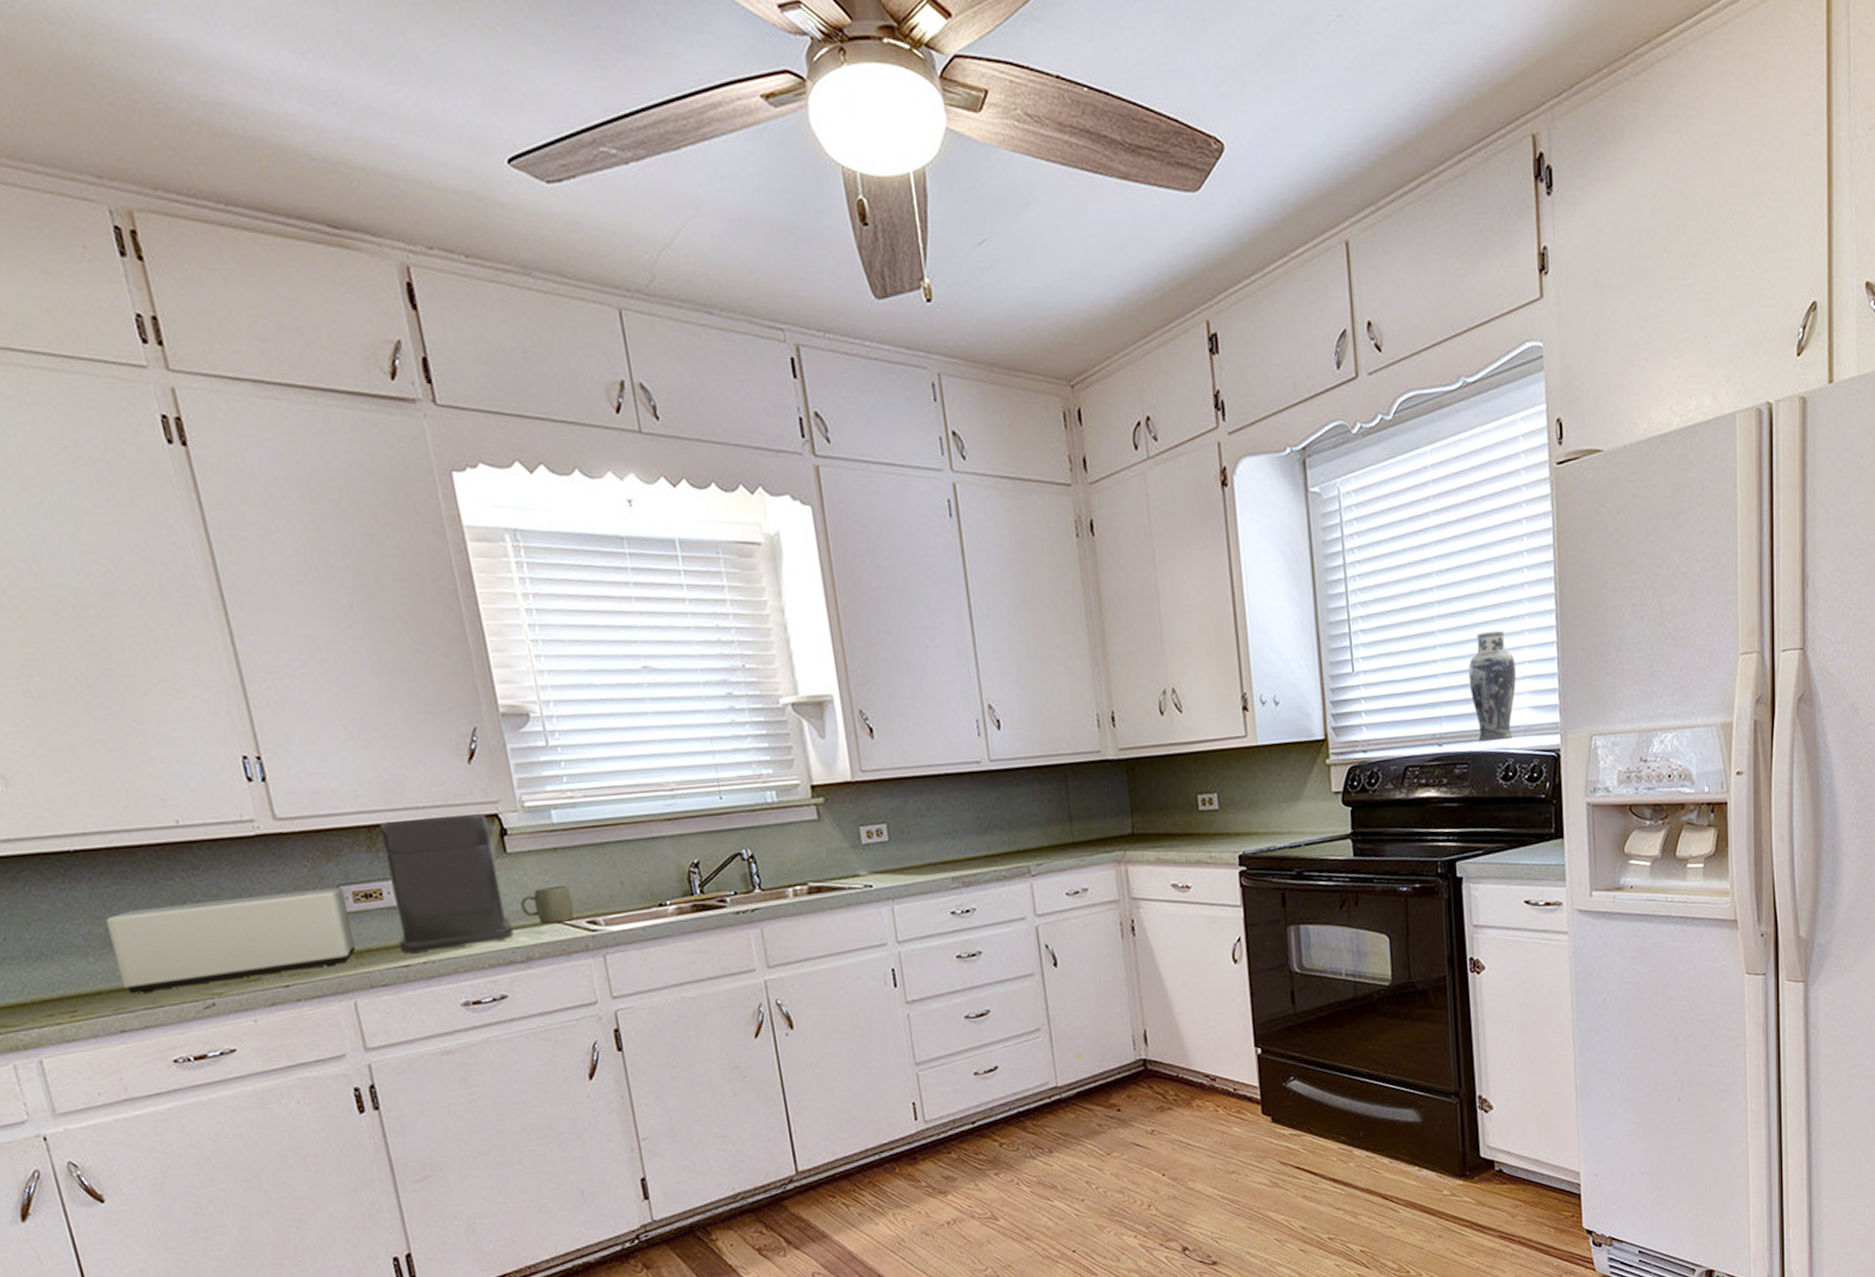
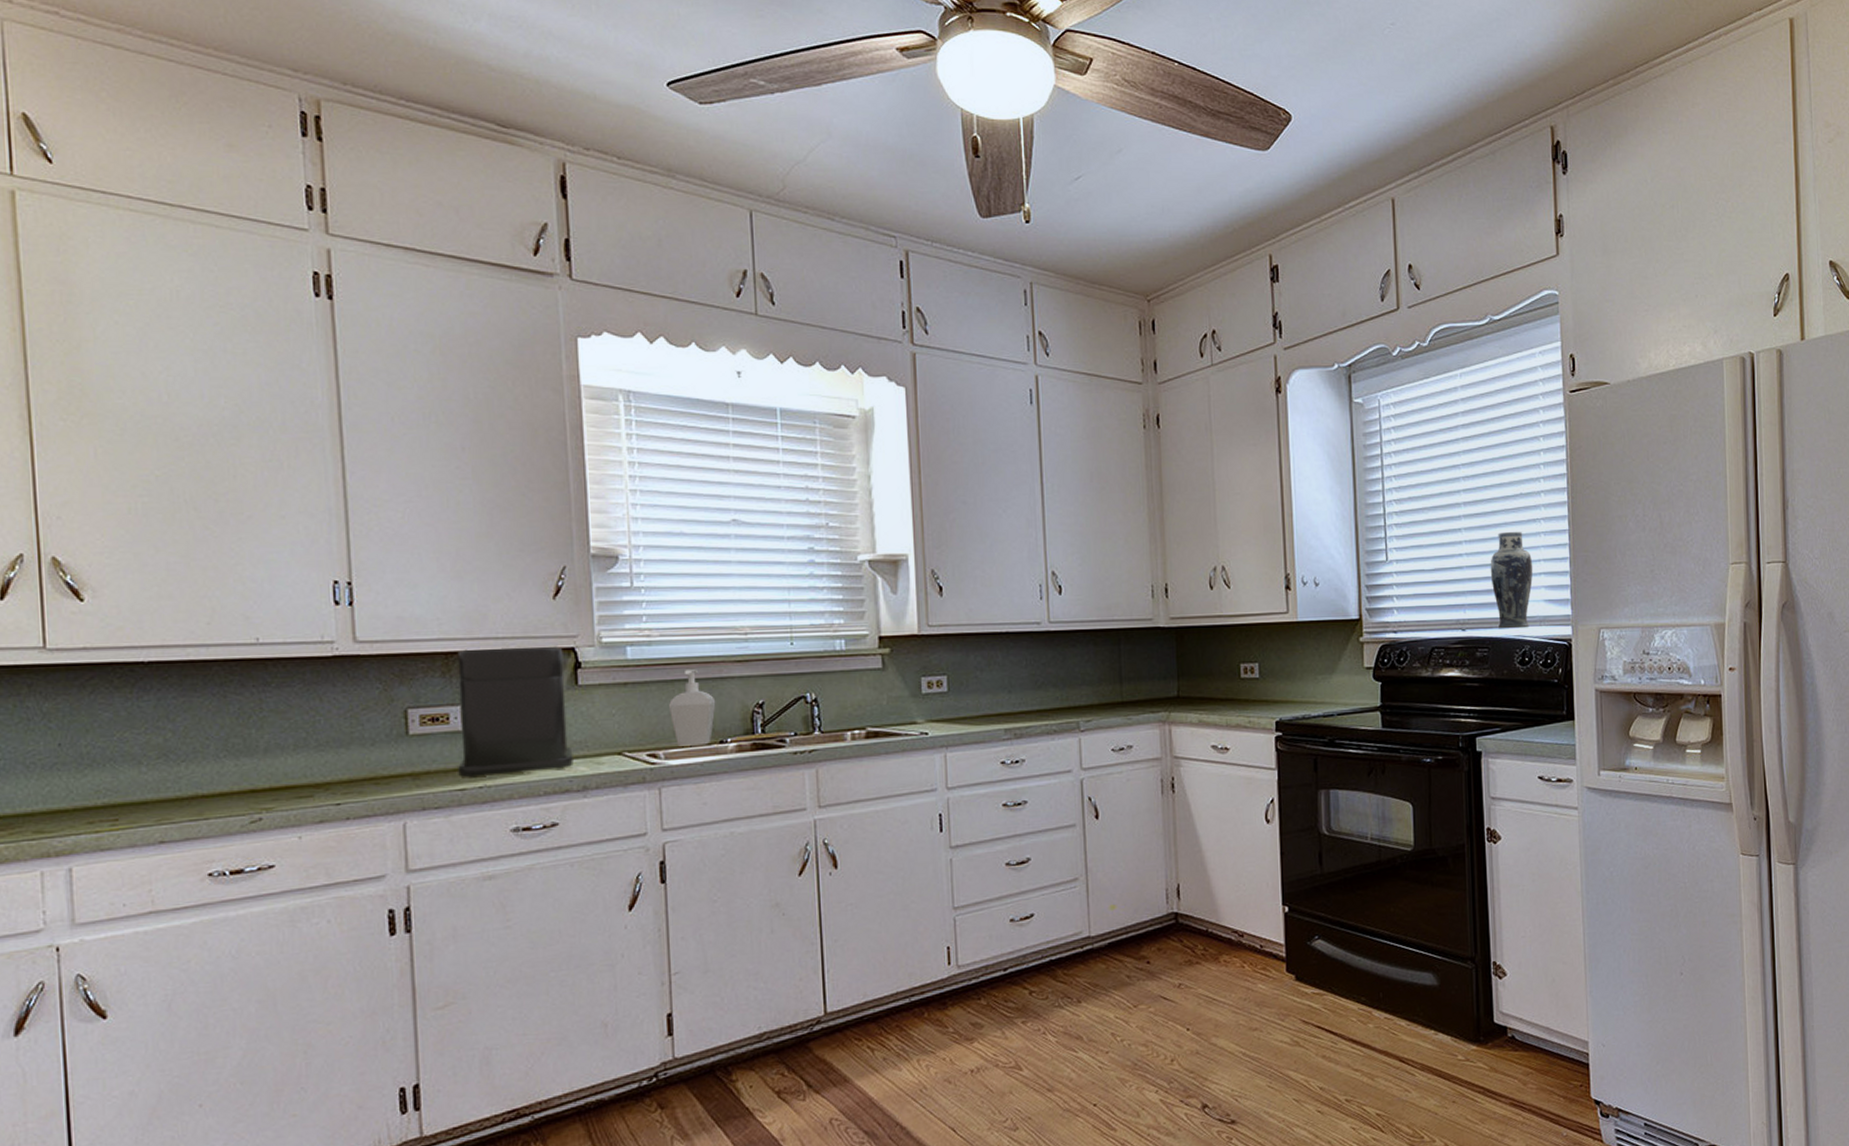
toaster: present [106,886,356,994] -> none [167,709,413,805]
mug: present [521,886,574,924] -> none [585,719,636,755]
soap bottle: none [601,830,651,912] -> present [668,669,716,747]

